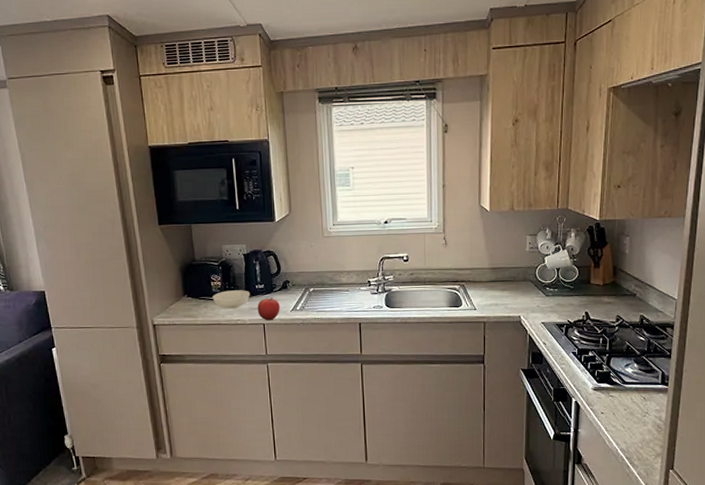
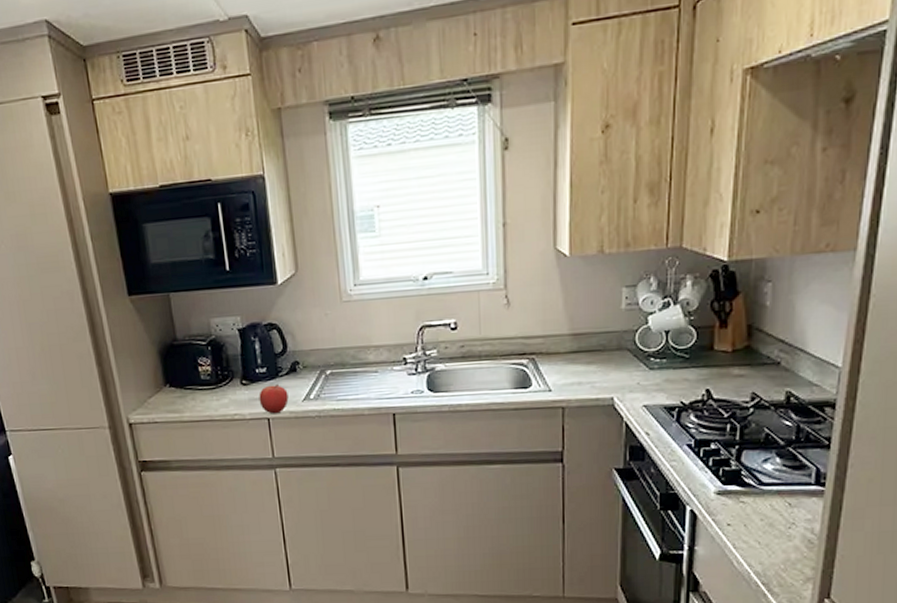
bowl: present [212,290,251,310] -> none [201,375,250,402]

